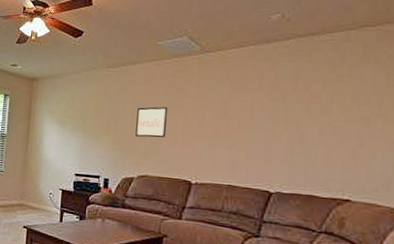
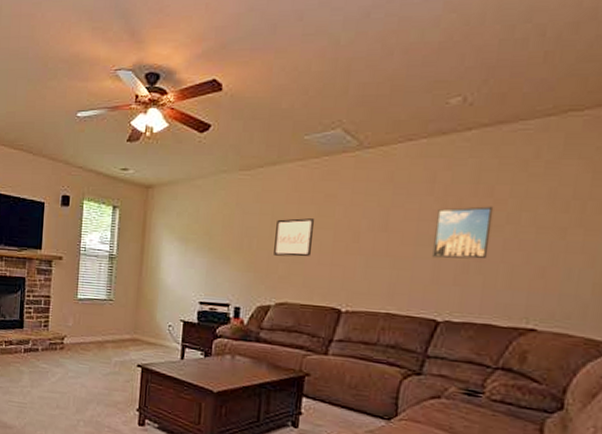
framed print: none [264,99,311,142] -> present [432,206,494,259]

